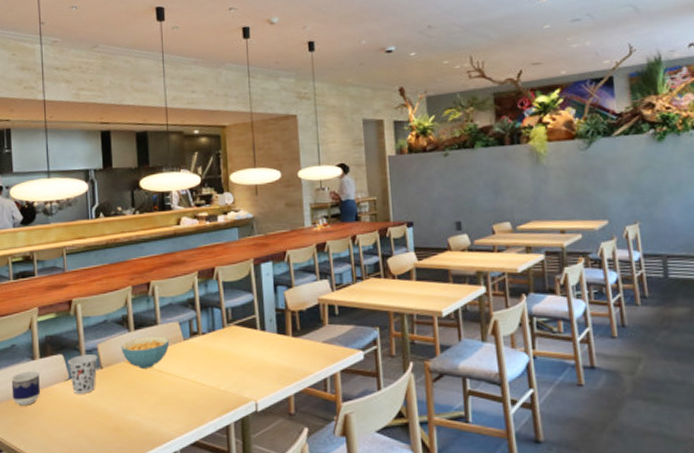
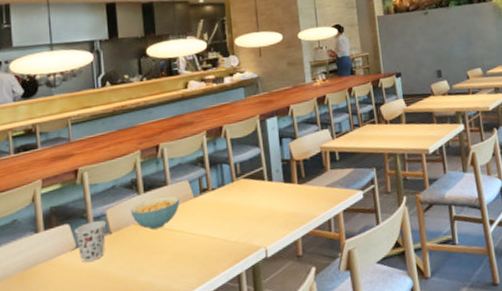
cup: present [11,370,41,406] -> none [13,243,45,282]

